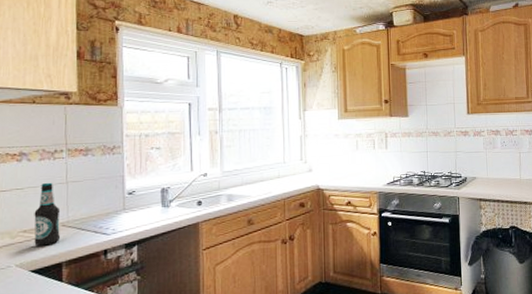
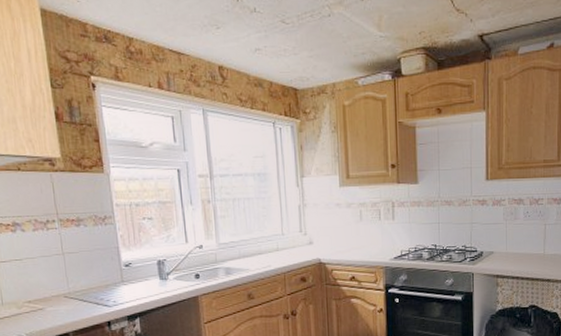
bottle: present [34,182,61,246] -> none [35,253,64,316]

